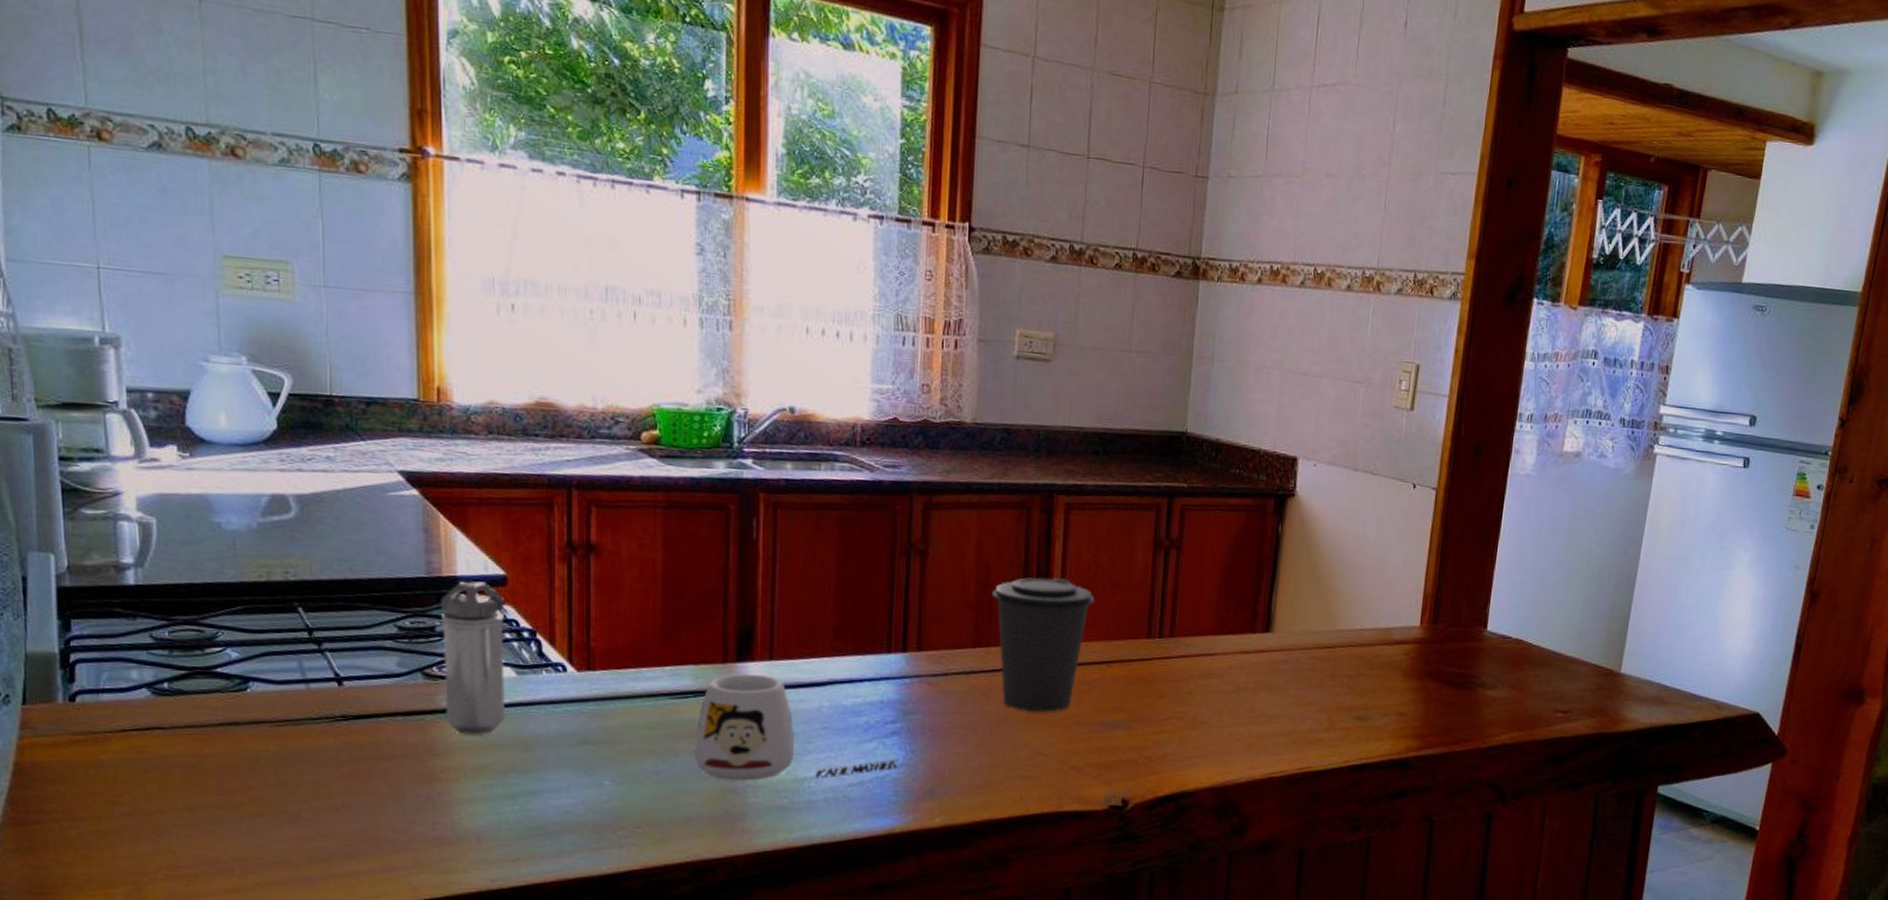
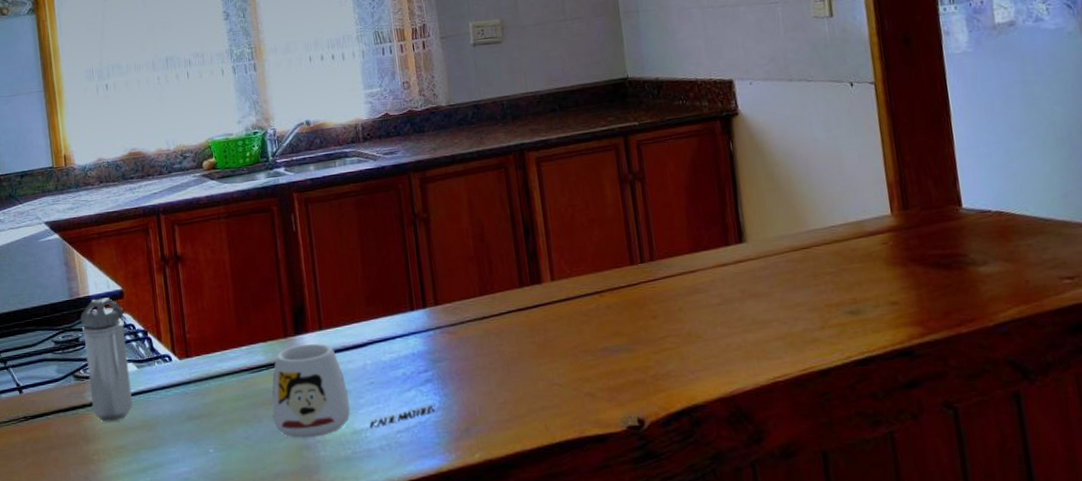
coffee cup: present [991,578,1095,713] -> none [487,223,577,347]

